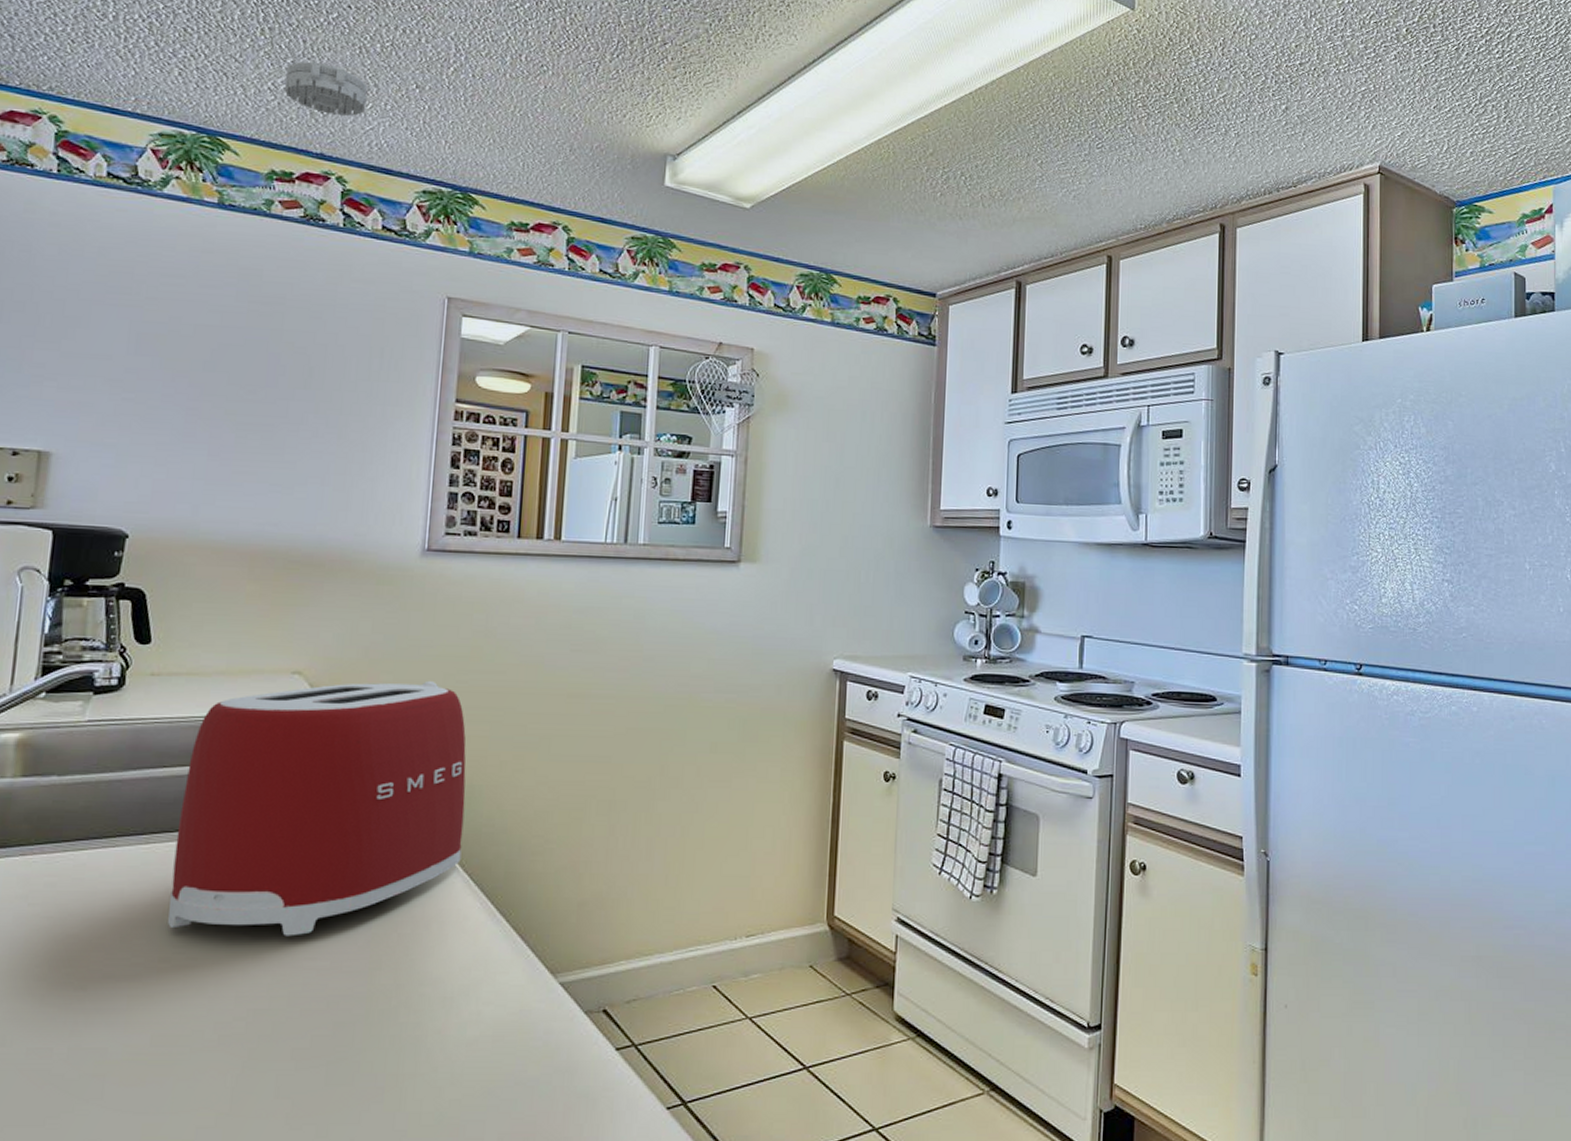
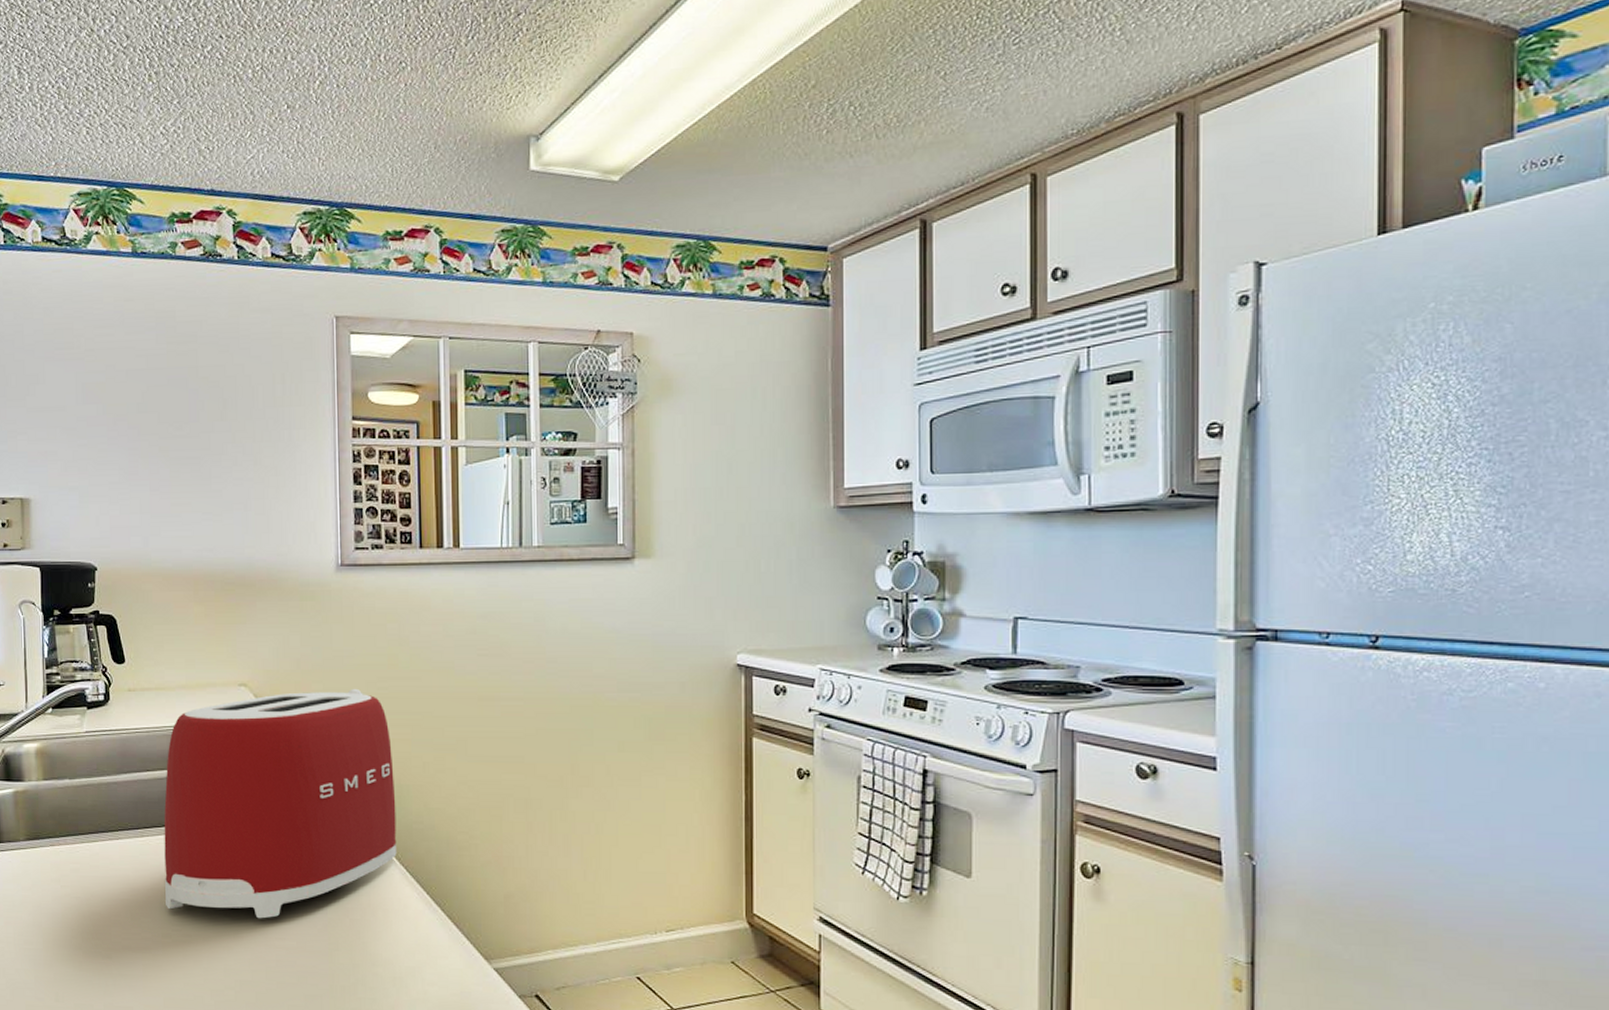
smoke detector: present [285,61,368,116] -> none [173,98,246,150]

